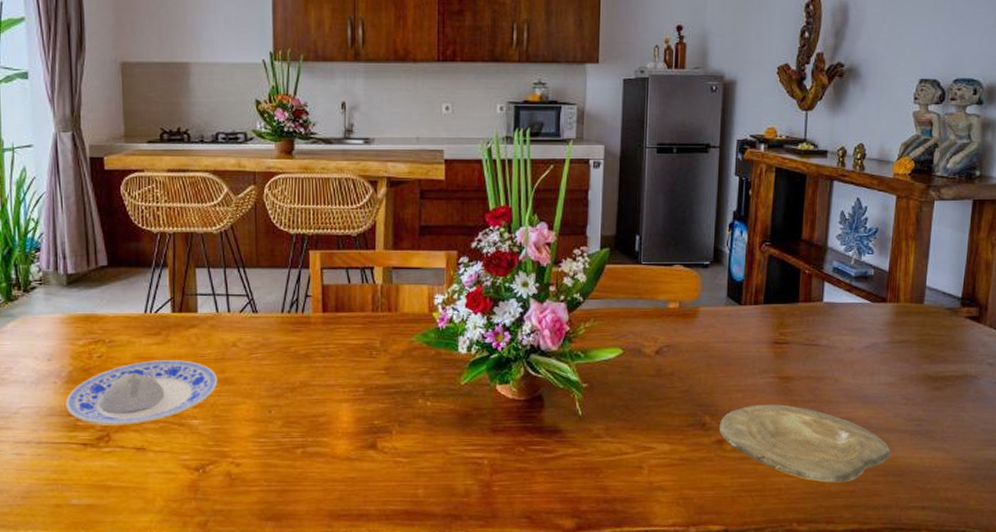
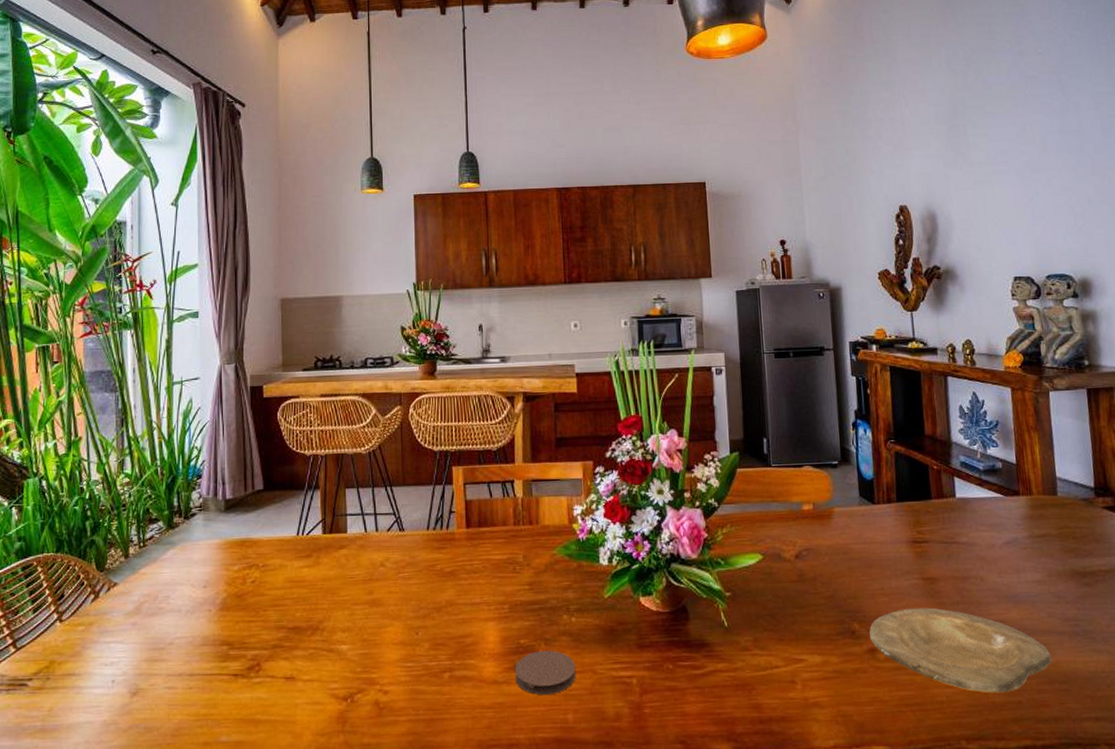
plate: present [66,360,218,425] -> none [219,582,367,654]
coaster: none [367,431,429,472] -> present [514,650,576,696]

